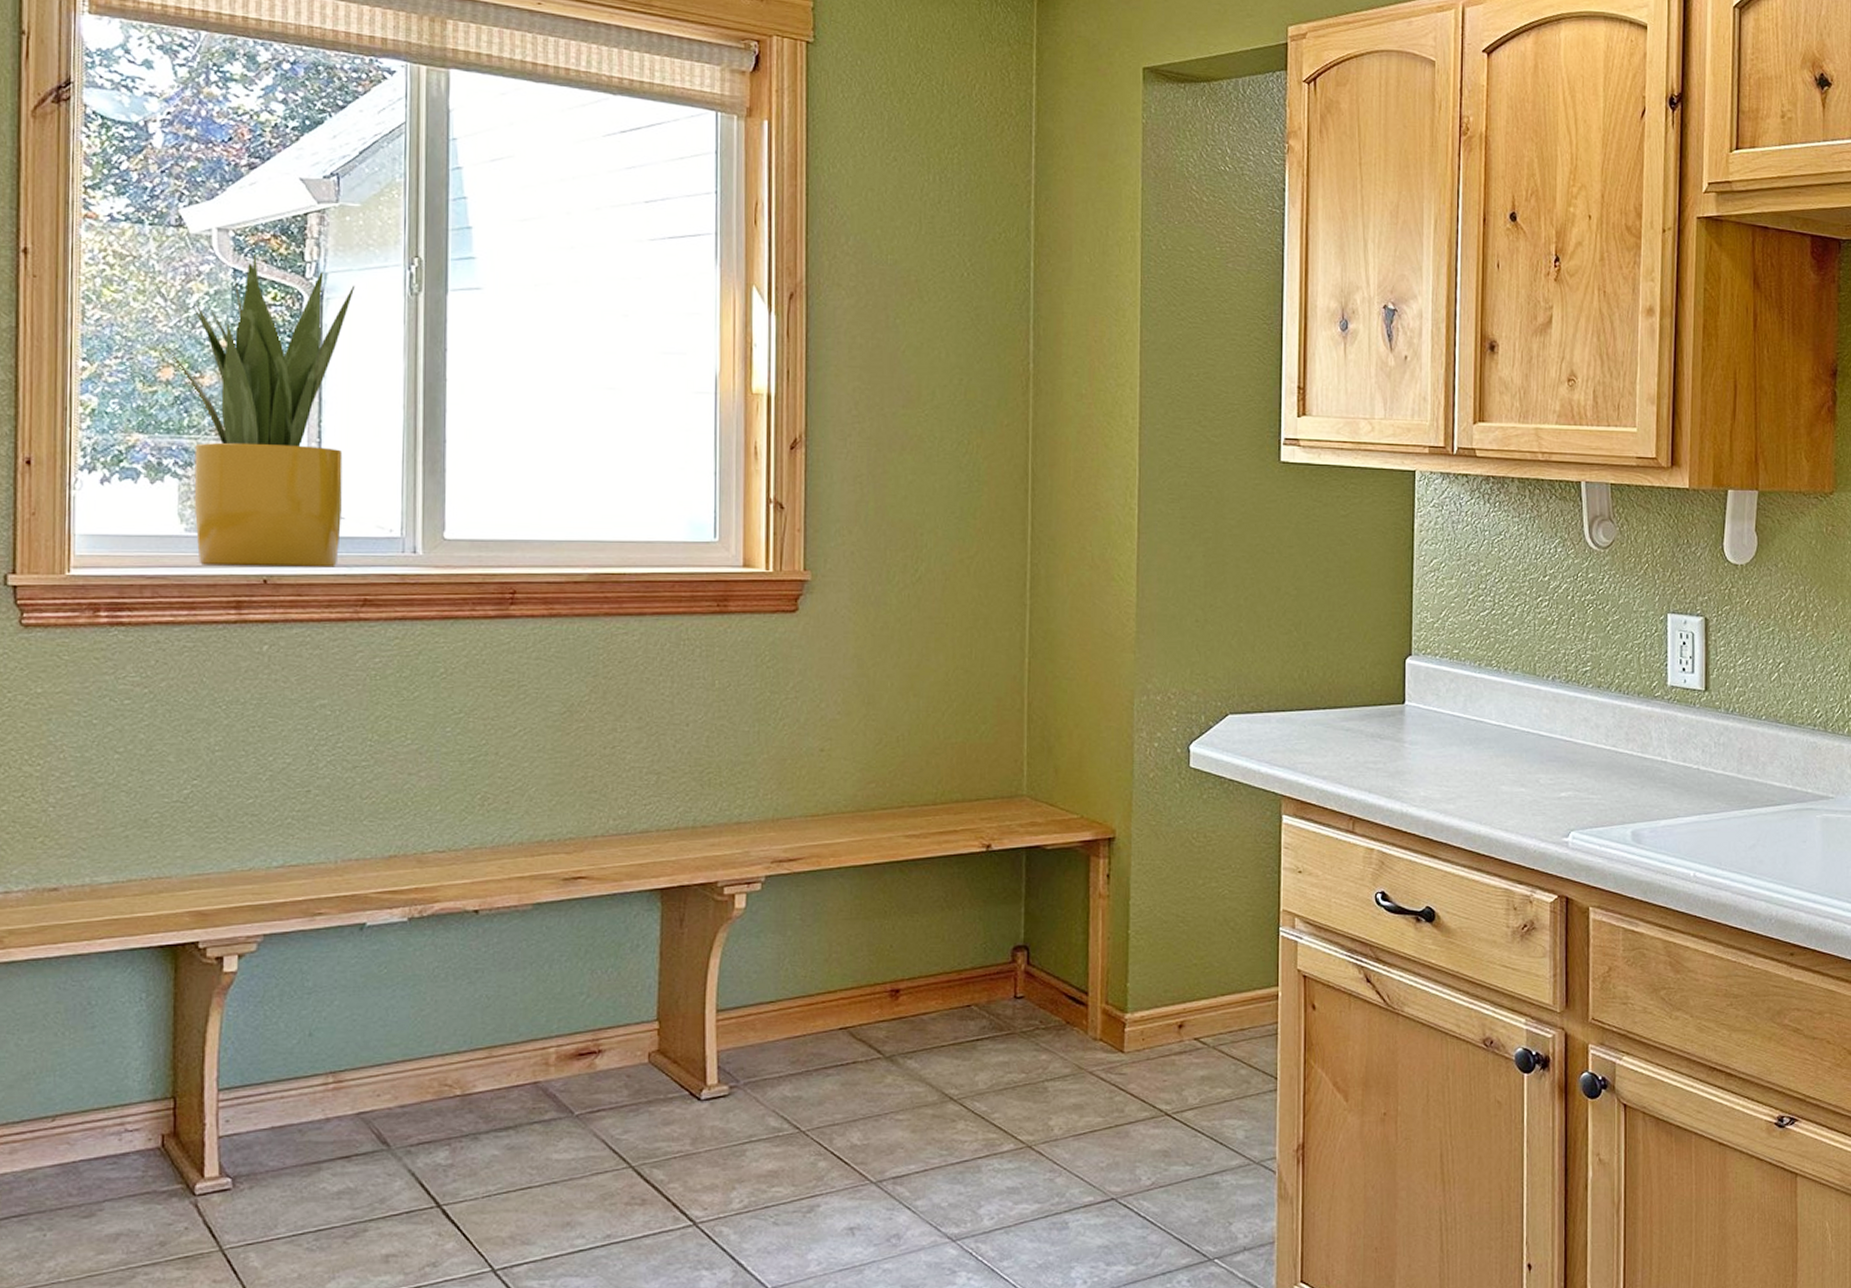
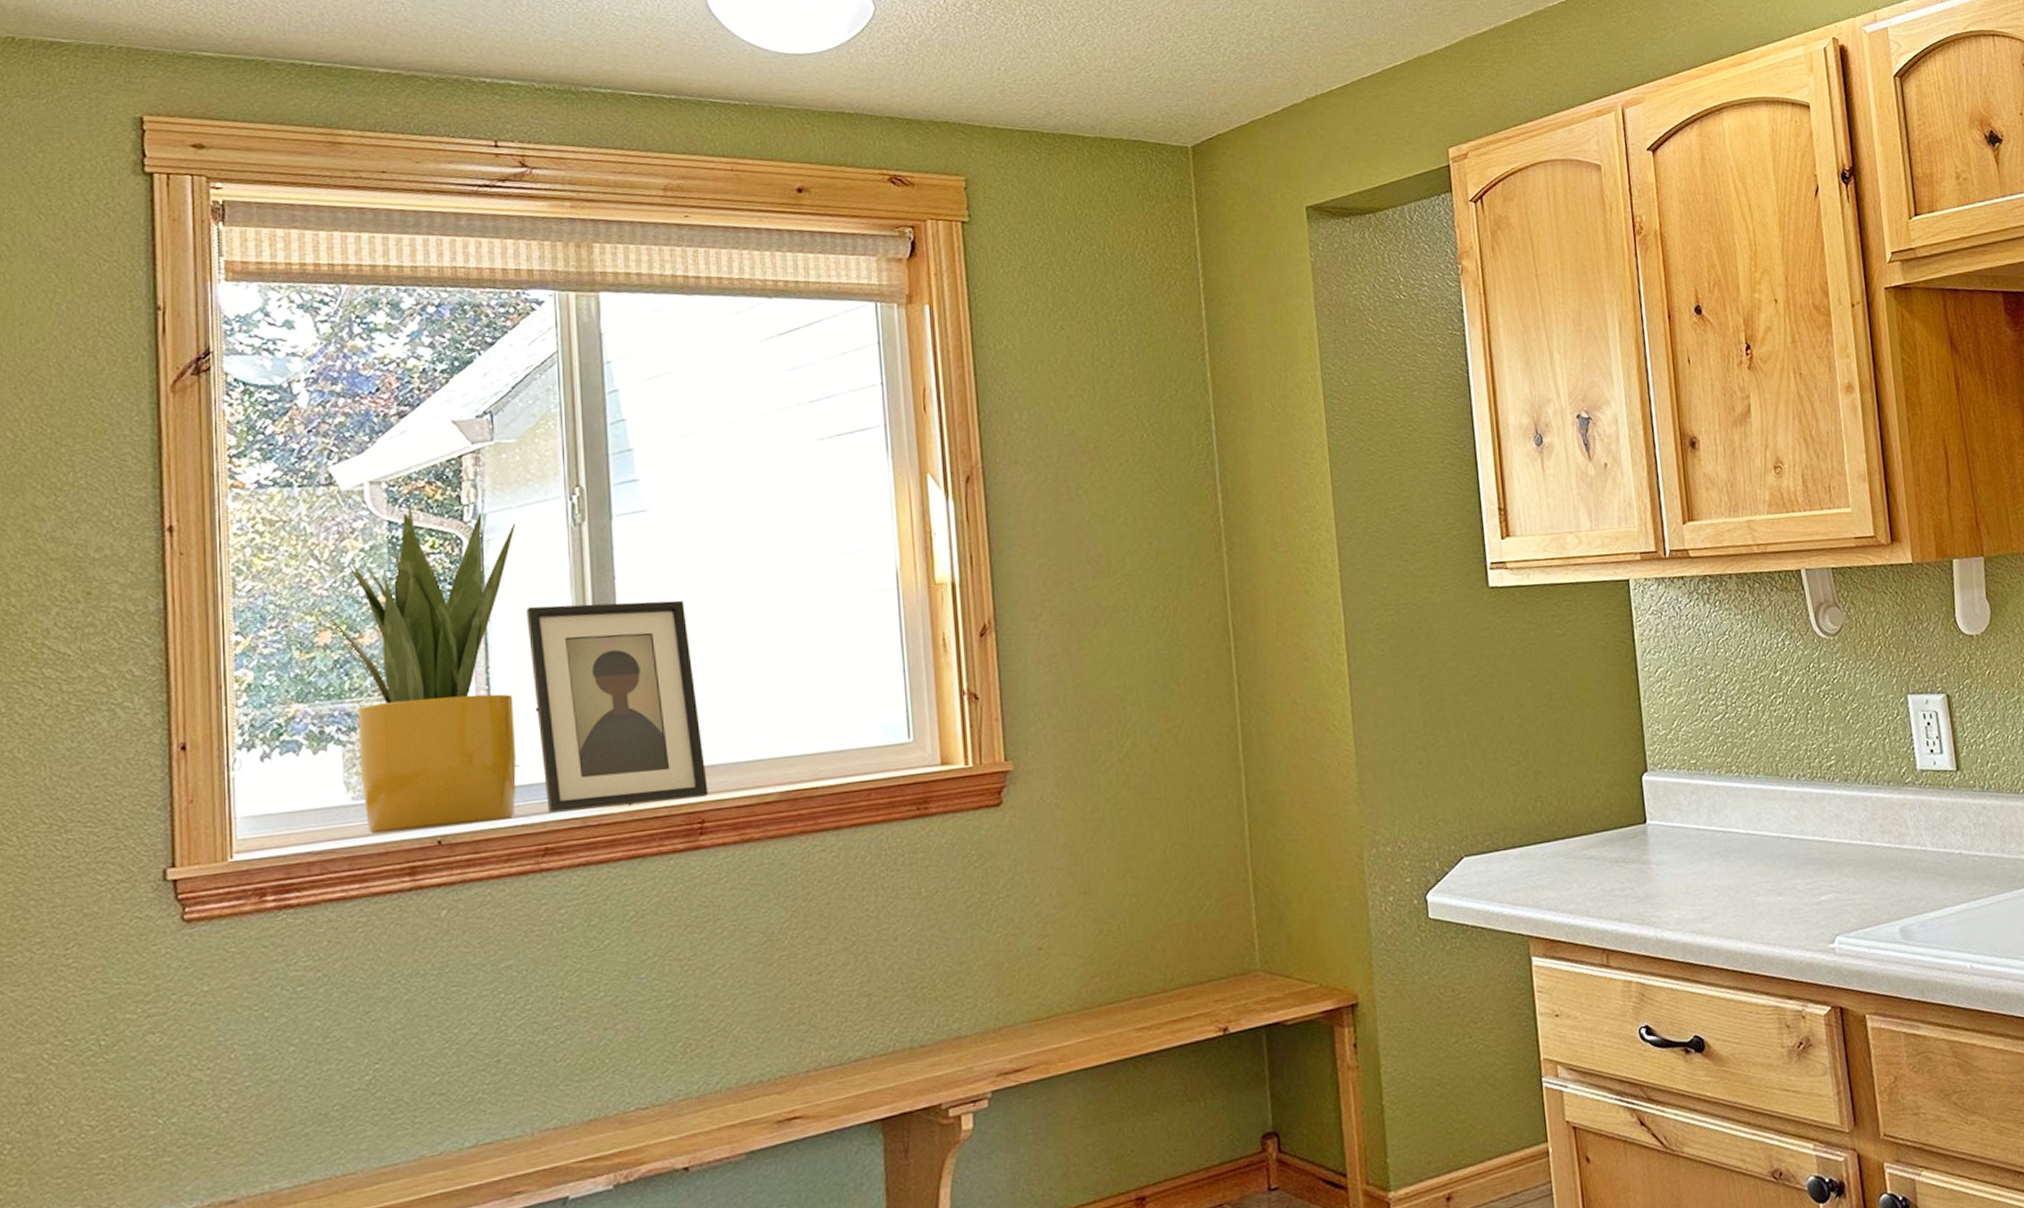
picture frame: none [360,367,521,569] -> present [526,600,708,813]

